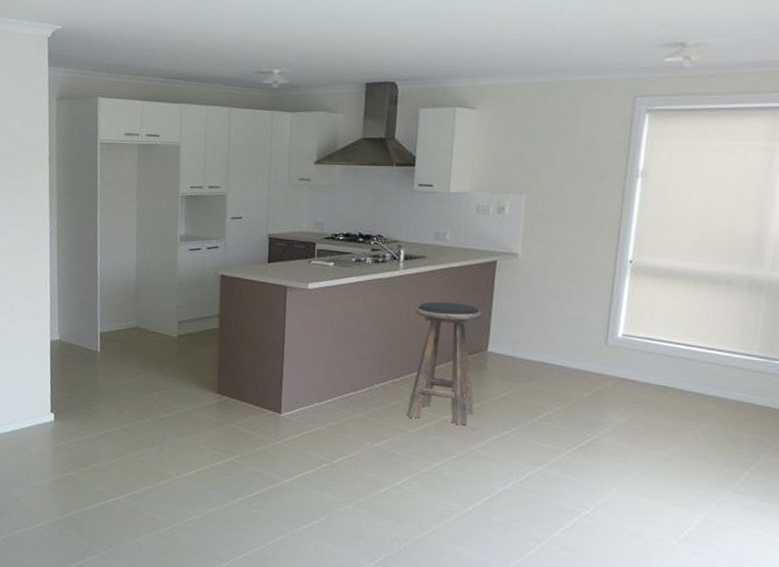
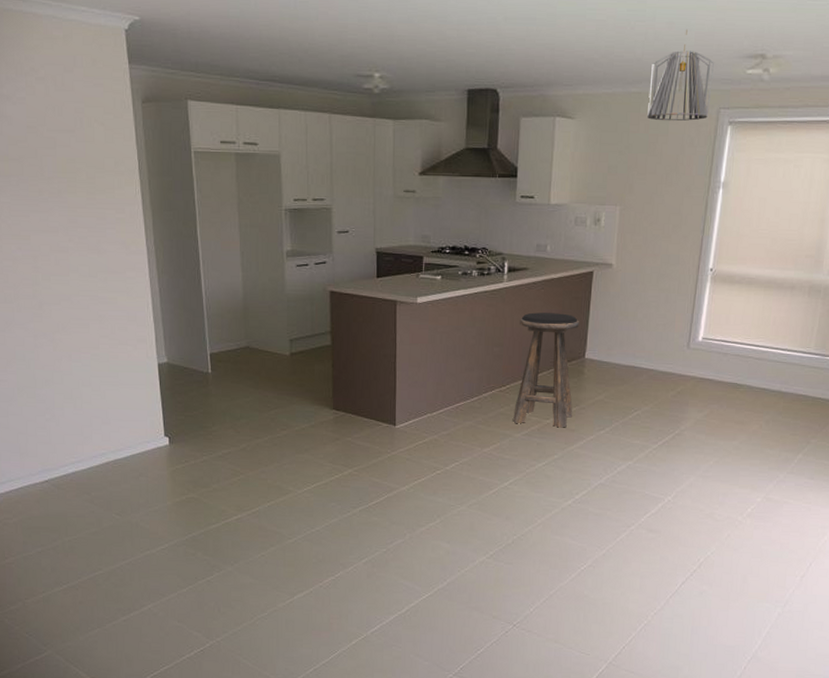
pendant light: none [555,21,629,110] -> present [647,30,715,121]

